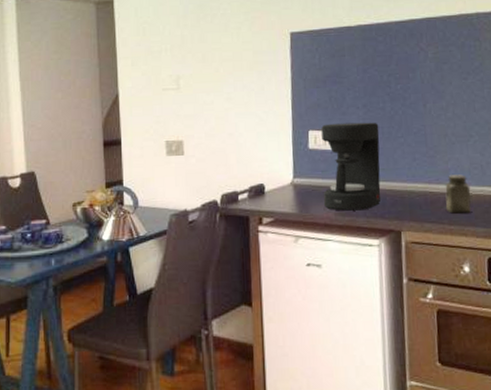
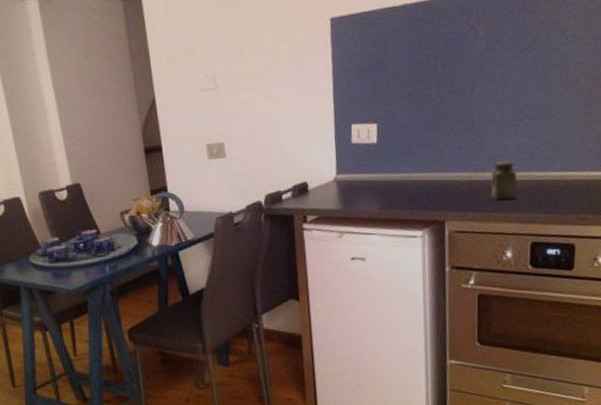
coffee maker: present [321,122,381,211] -> none [364,111,425,205]

